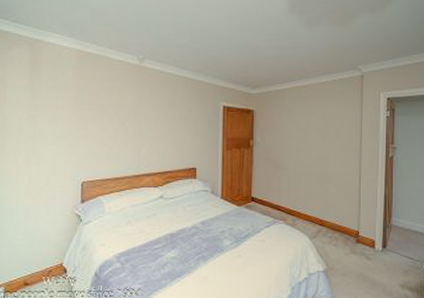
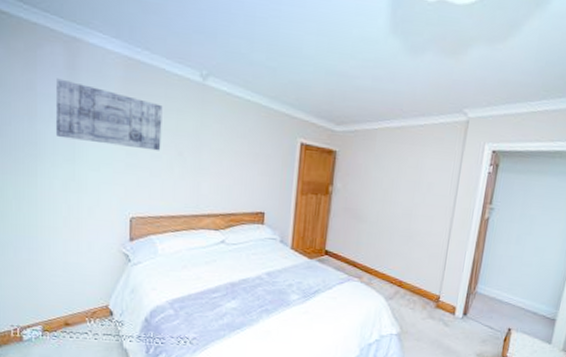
wall art: none [20,72,108,123] -> present [55,78,163,151]

